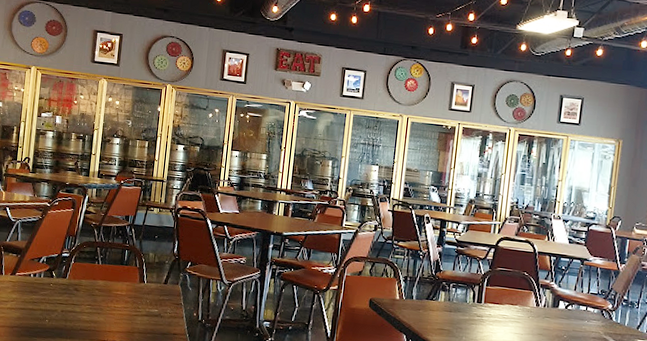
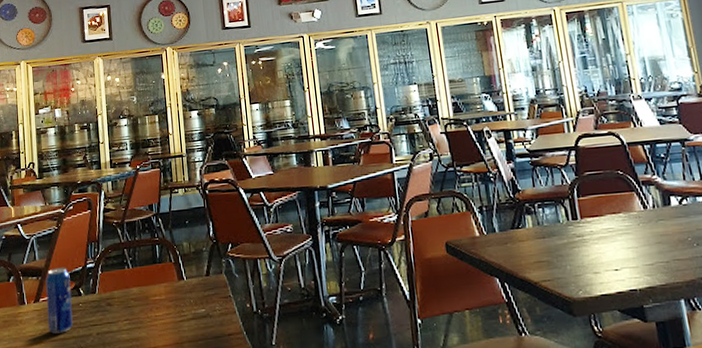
beverage can: none [20,250,46,305] -> present [46,267,73,334]

